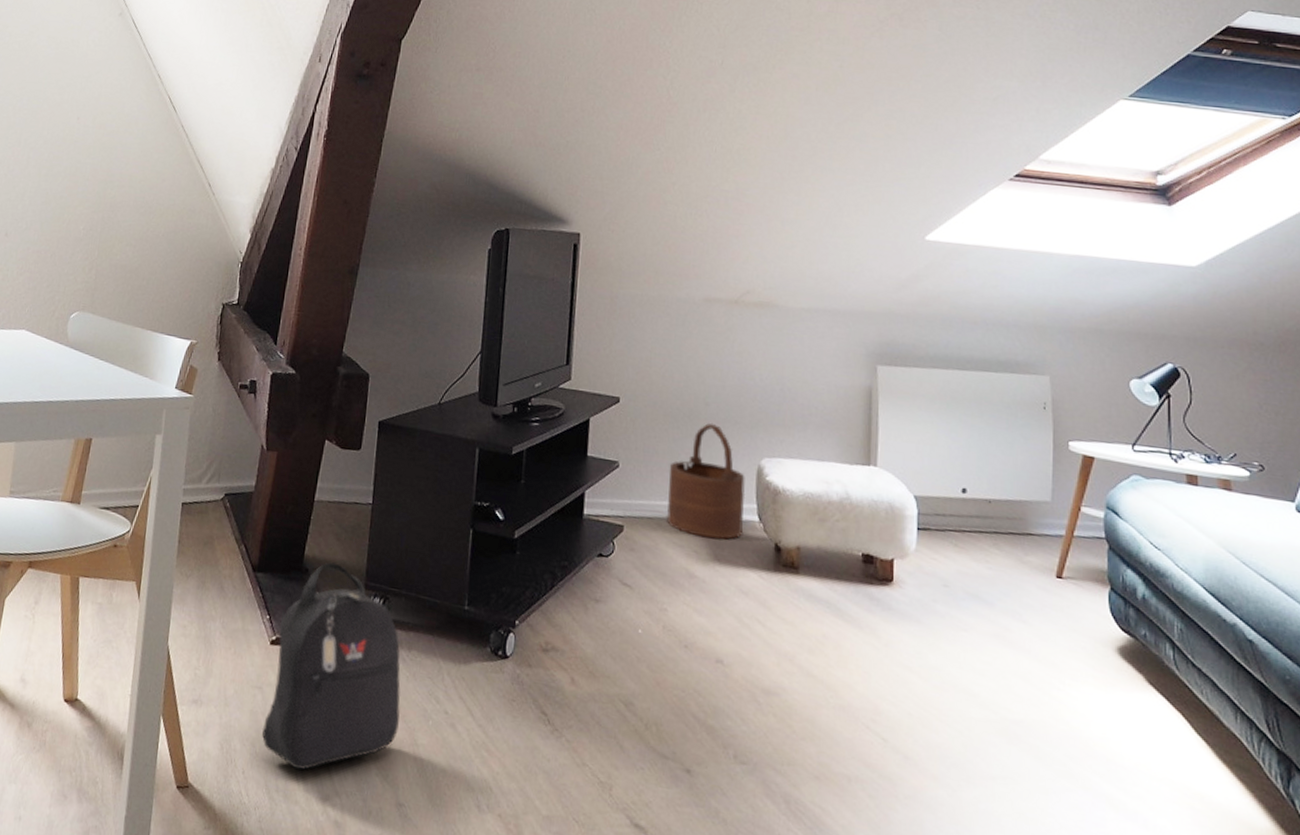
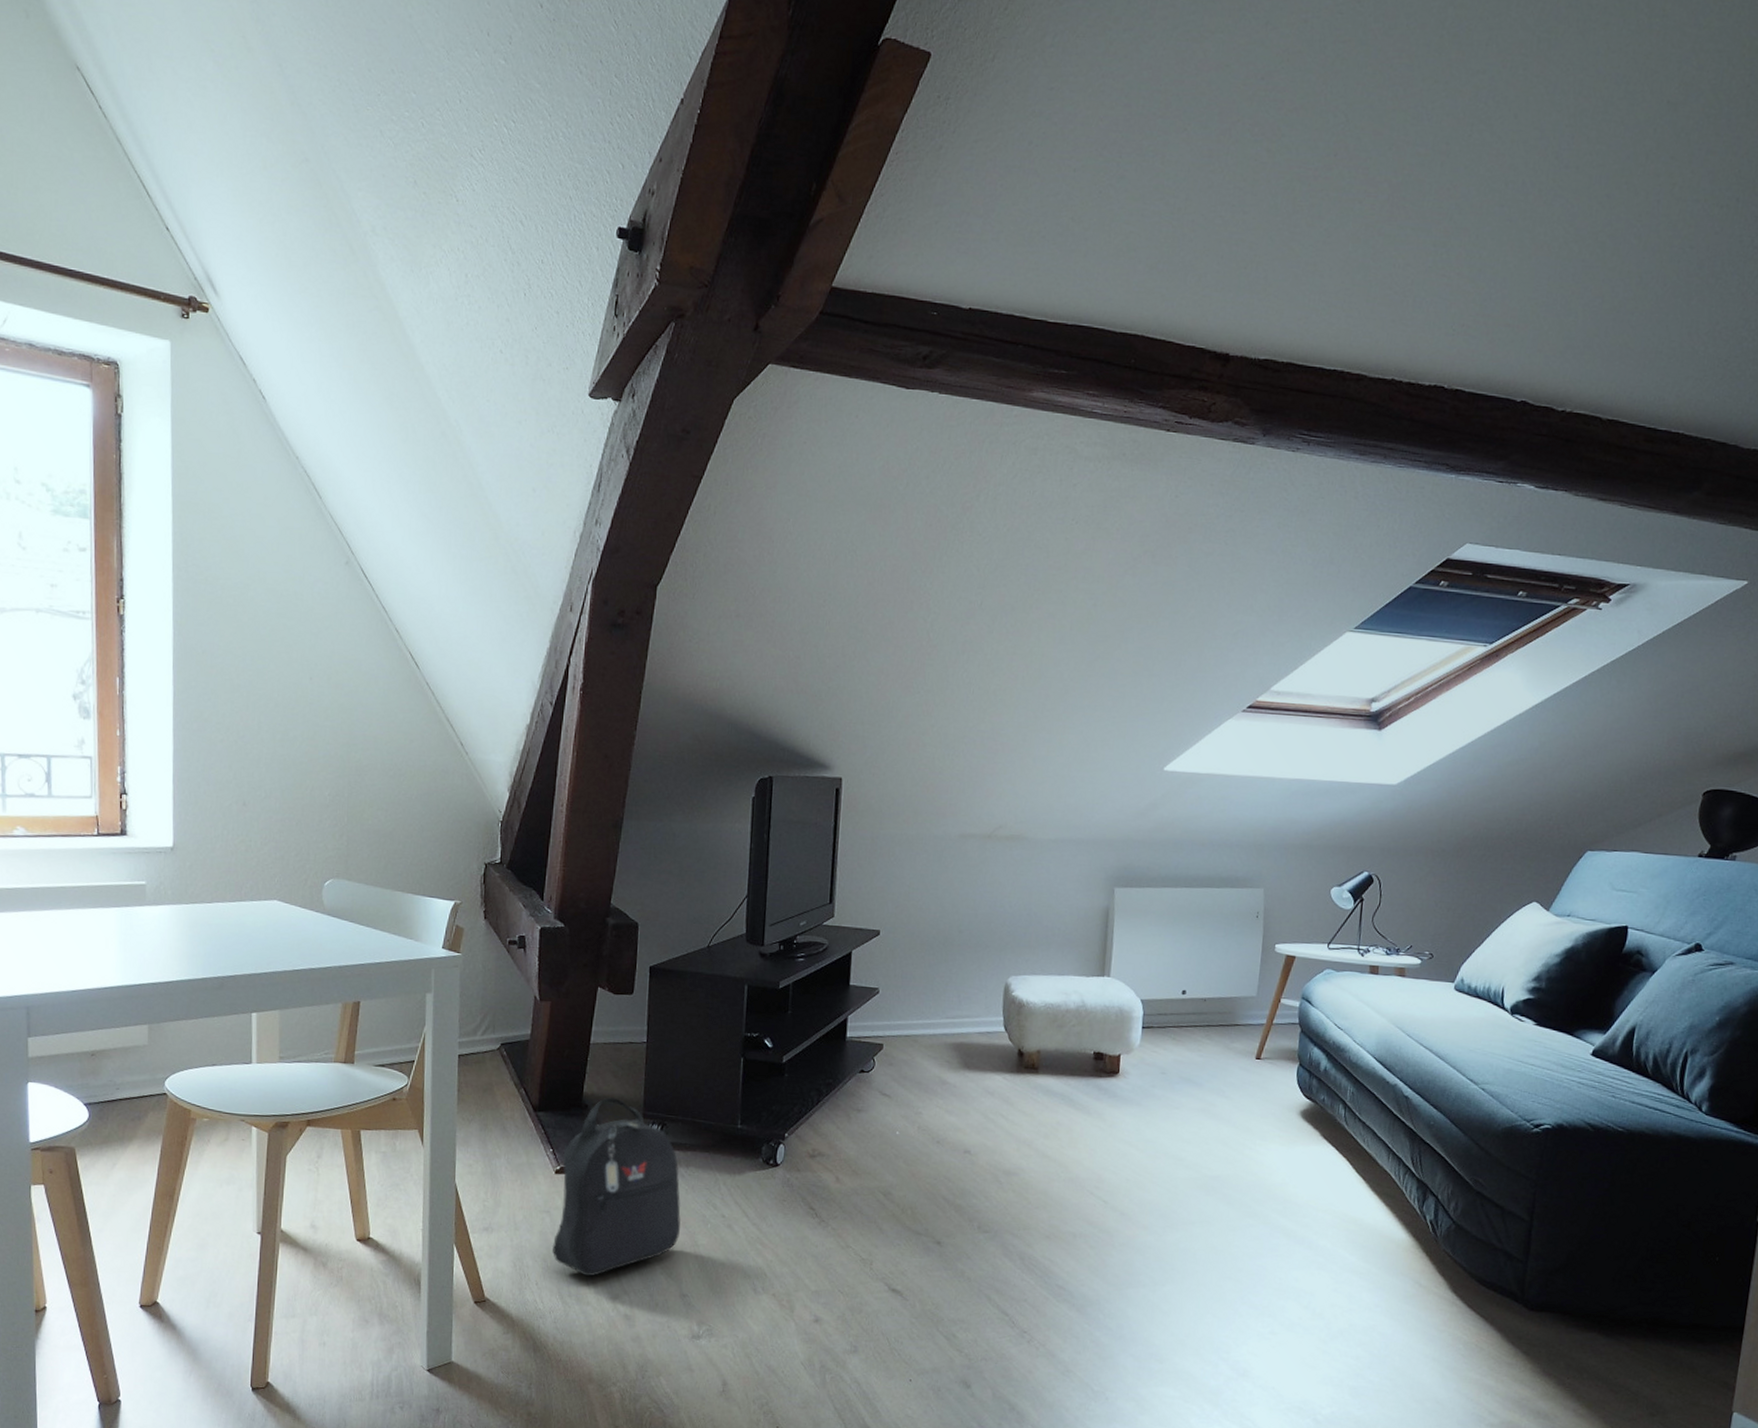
wooden bucket: present [666,422,746,540] -> none [921,948,994,1050]

